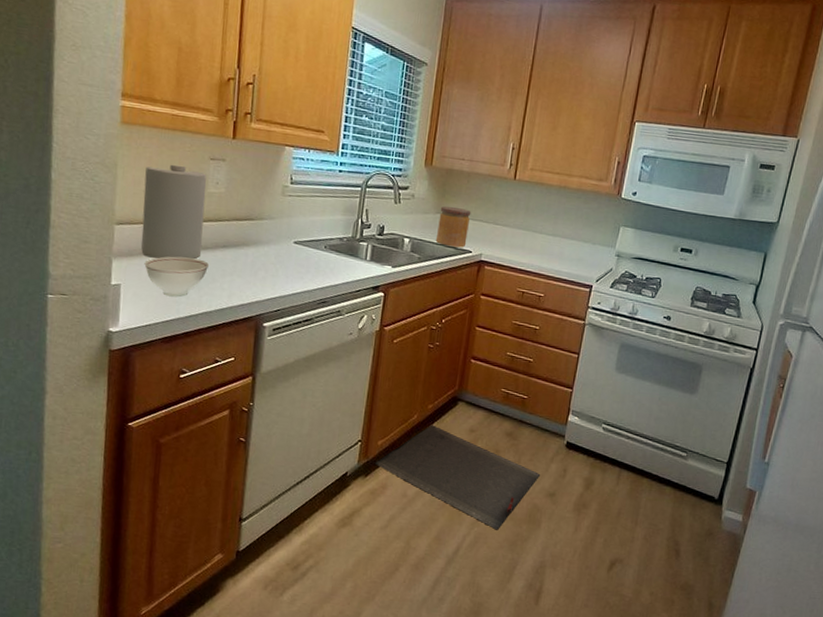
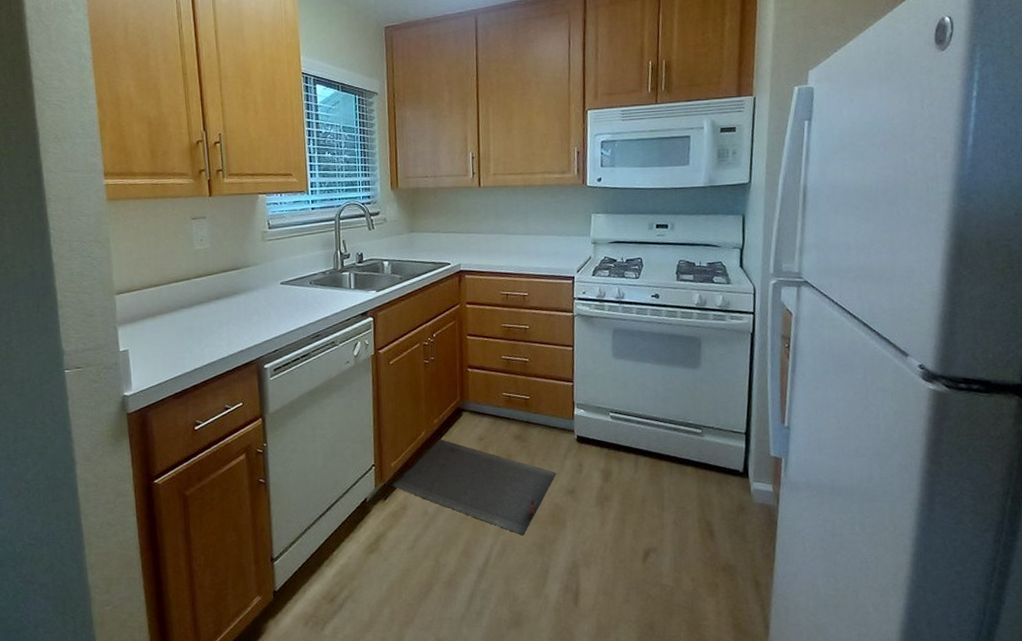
paper towel holder: present [141,164,207,259] -> none [135,229,197,320]
bowl: present [144,256,209,297] -> none [146,314,205,354]
jar: present [435,205,472,248] -> none [413,223,444,263]

